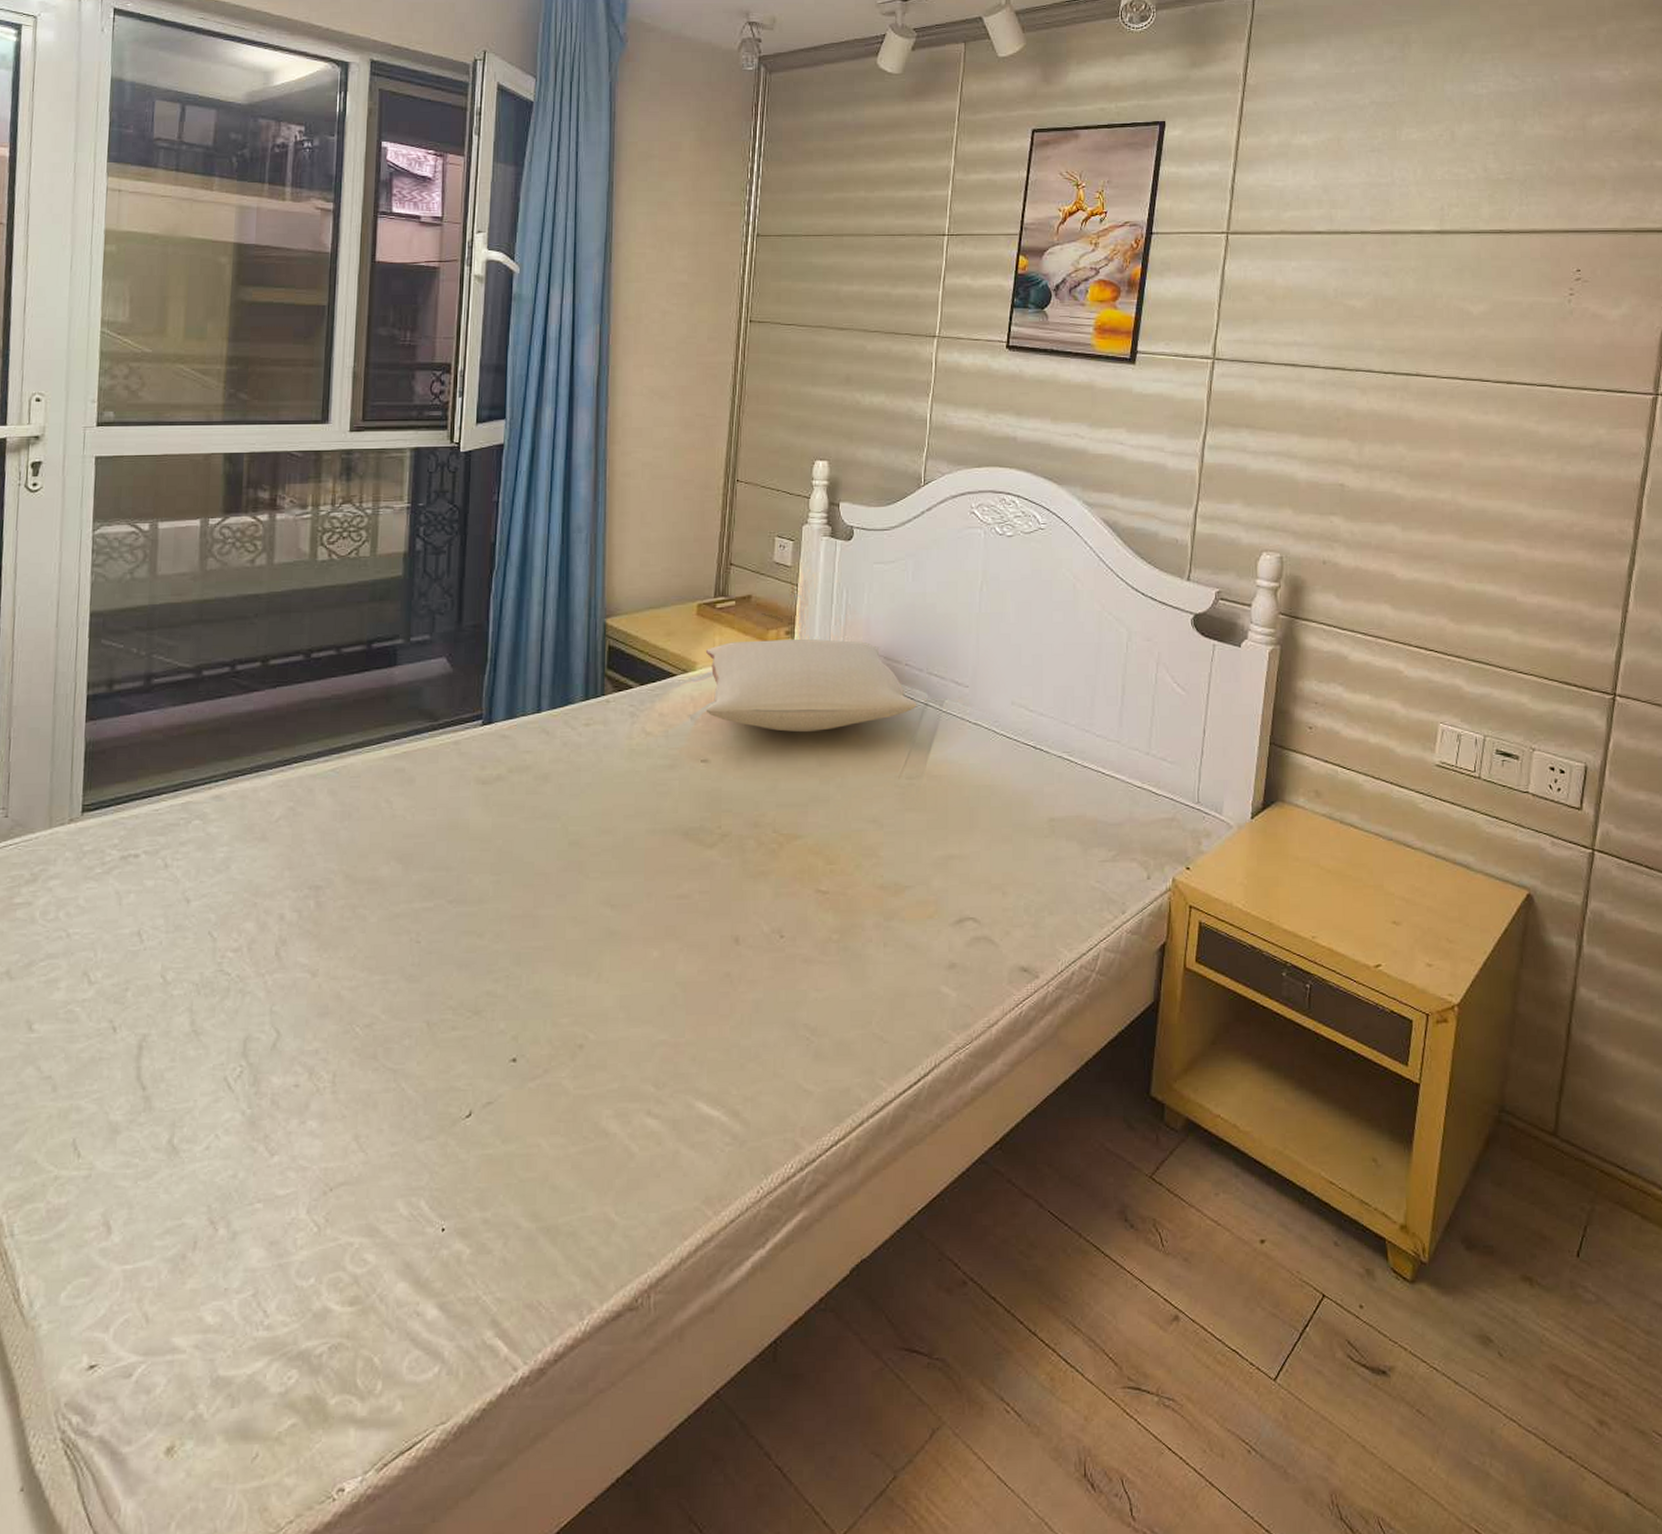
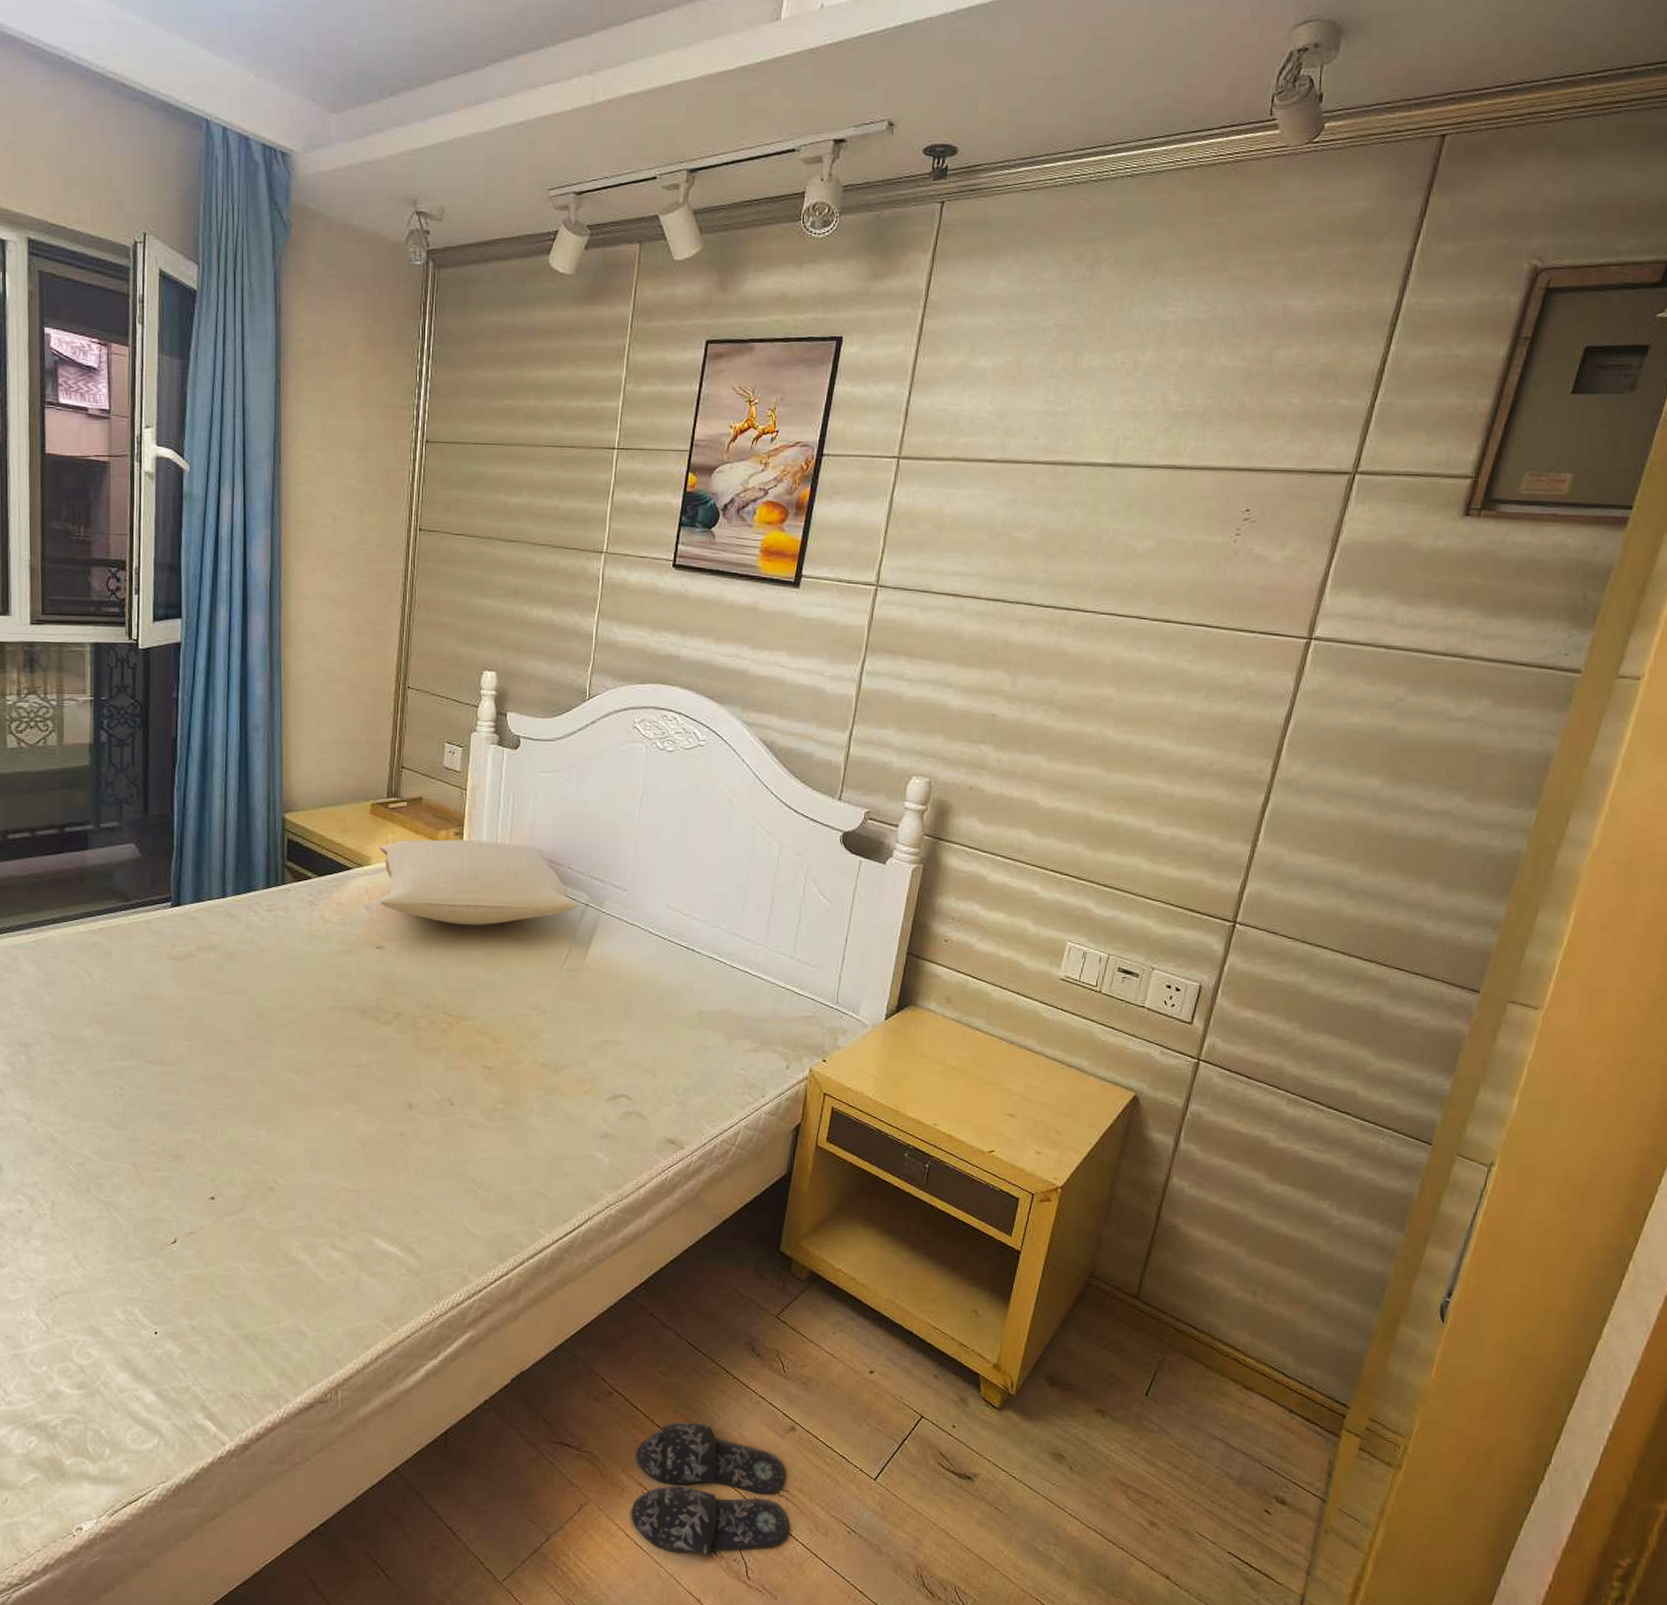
slippers: none [992,1315,1179,1491] -> present [631,1422,789,1556]

